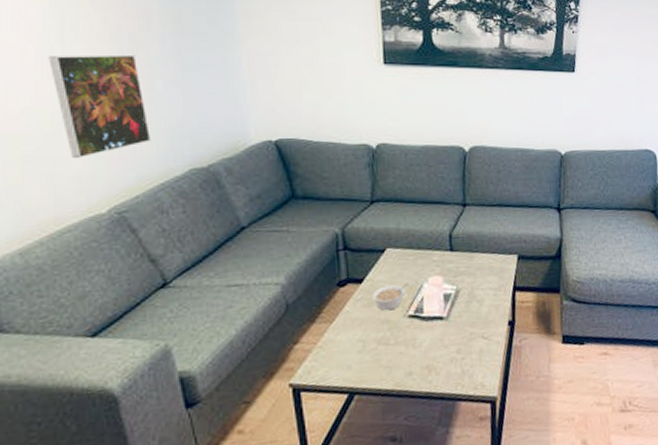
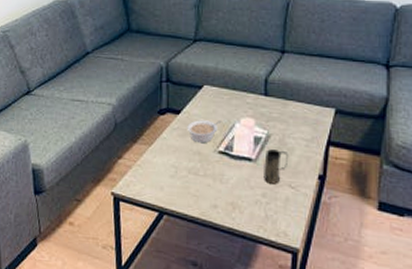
mug: none [455,303,479,339] -> present [264,149,289,184]

